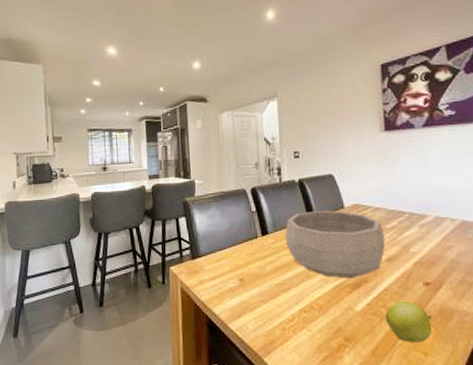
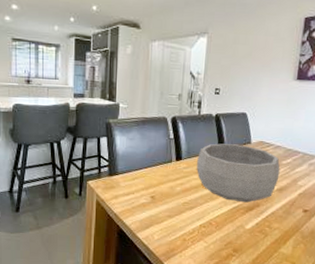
apple: present [385,300,432,342] -> none [268,222,304,255]

